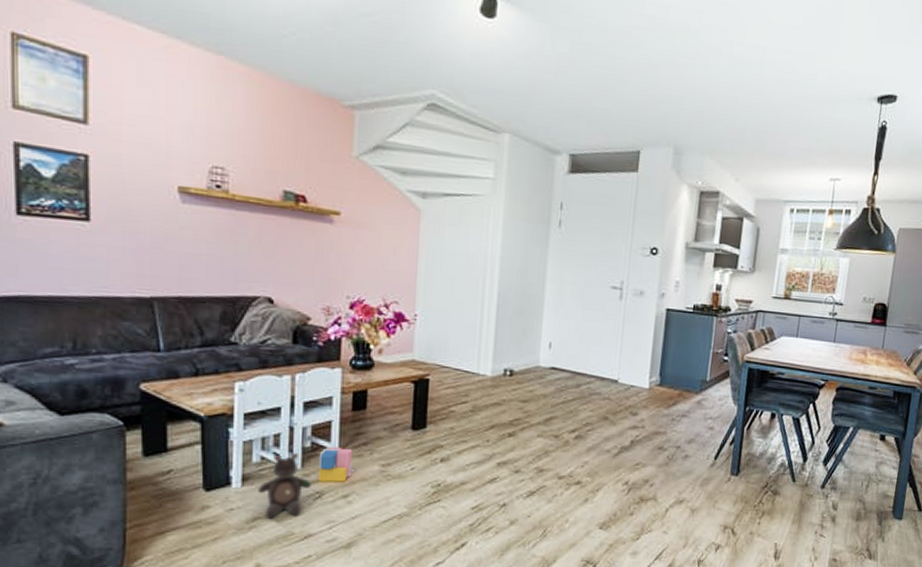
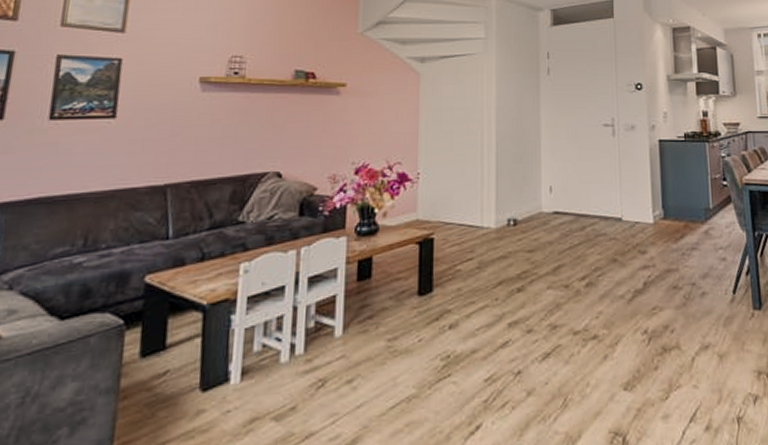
stuffed animal: present [258,453,311,519] -> none [257,336,314,418]
toy blocks: present [317,446,355,482] -> none [321,323,361,367]

